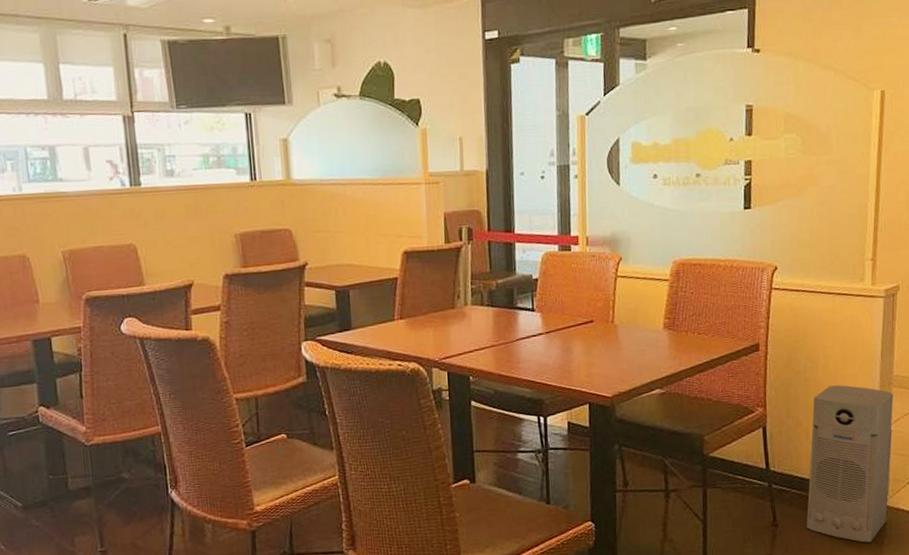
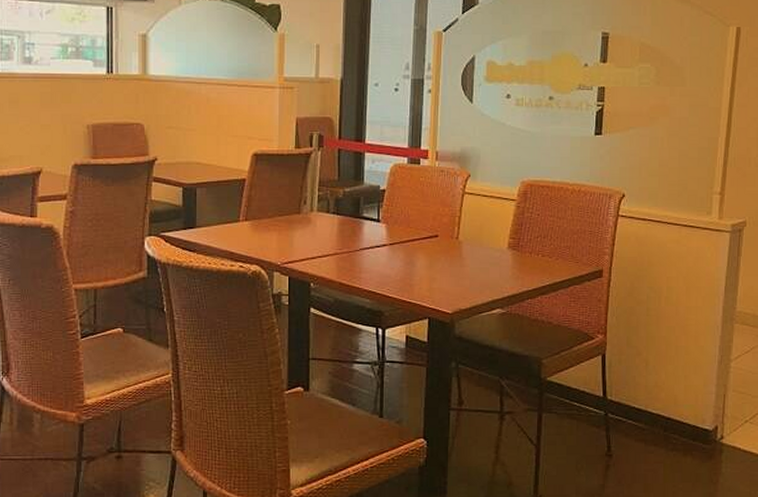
air purifier: present [806,385,894,543] -> none [640,317,736,480]

